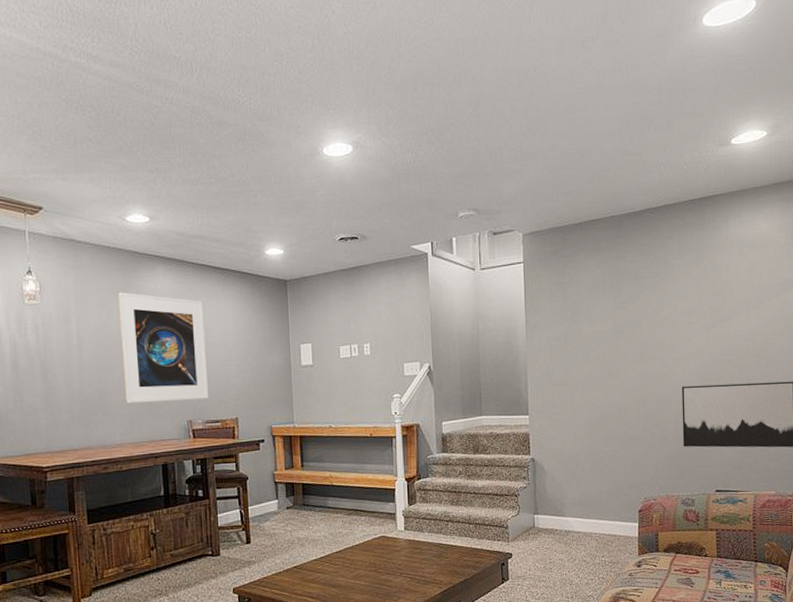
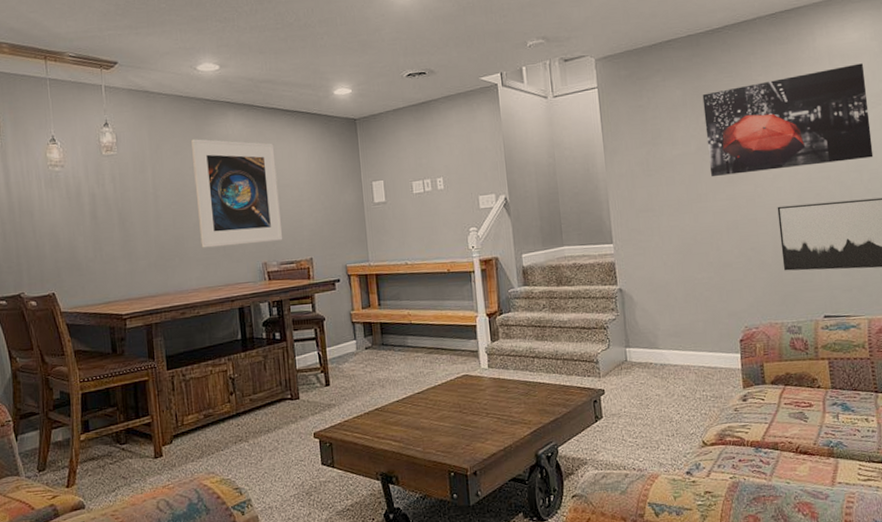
wall art: none [621,253,772,356] -> present [702,63,874,177]

